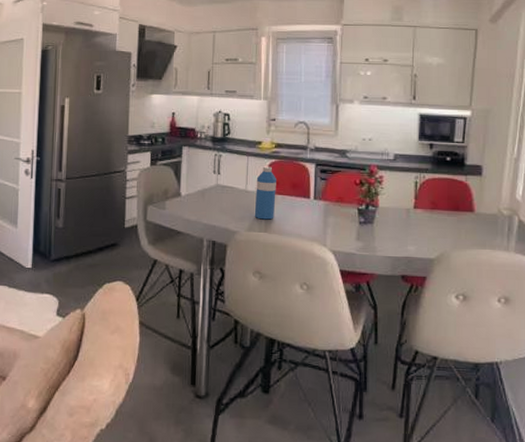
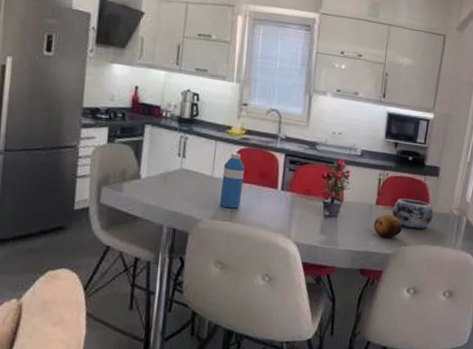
fruit: none [413,218,445,242] -> present [373,214,402,238]
decorative bowl: none [432,200,479,232] -> present [392,198,433,230]

